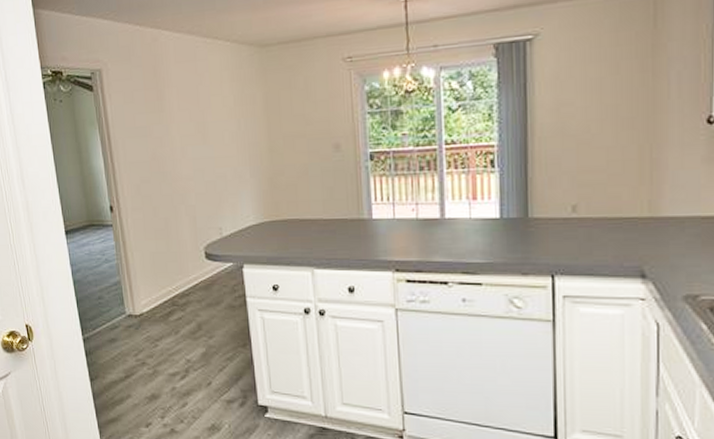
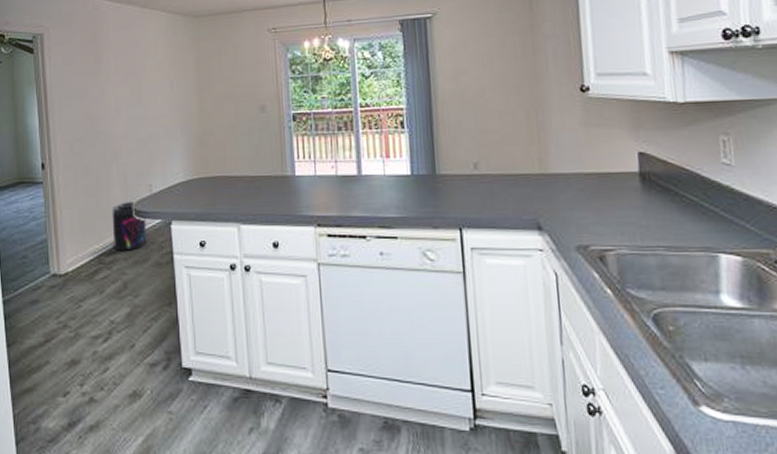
supplement container: none [182,245,219,294] -> present [112,202,146,251]

